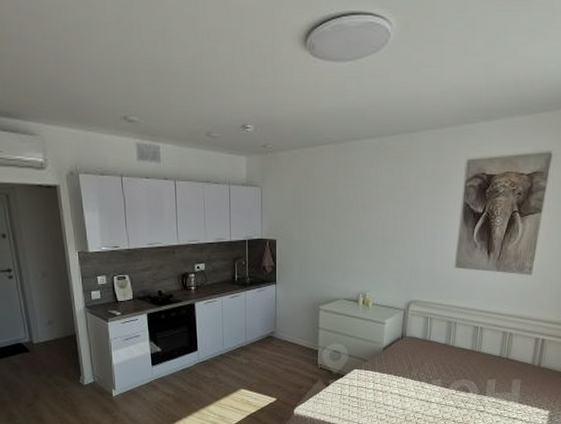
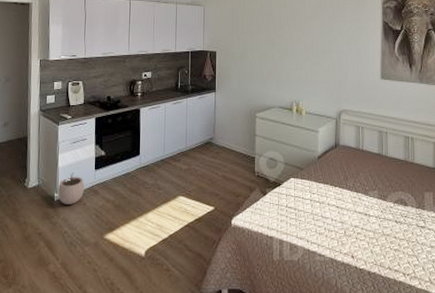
plant pot: none [114,369,143,399] -> present [57,172,85,204]

